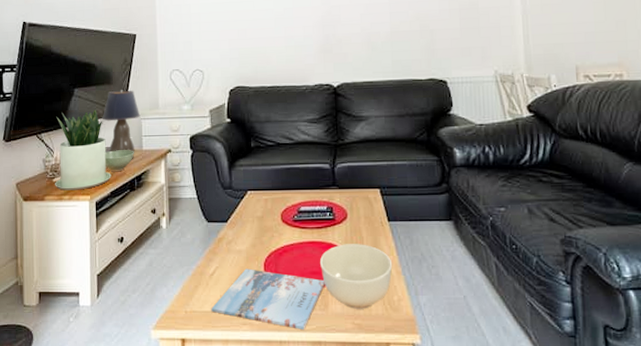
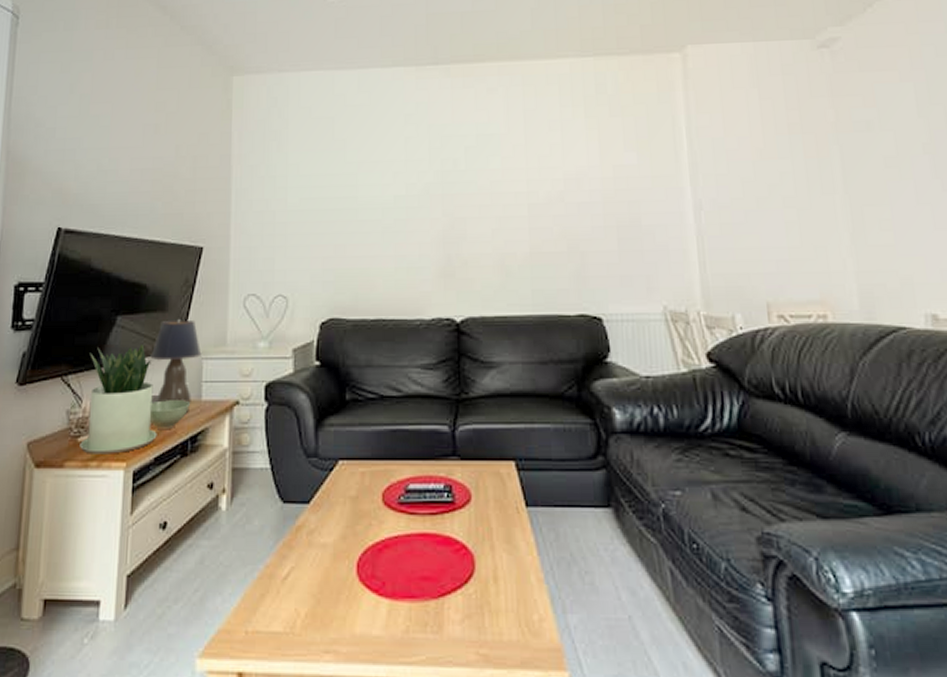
magazine: present [211,269,325,331] -> none [281,570,439,663]
bowl: present [319,244,393,309] -> none [432,537,532,632]

